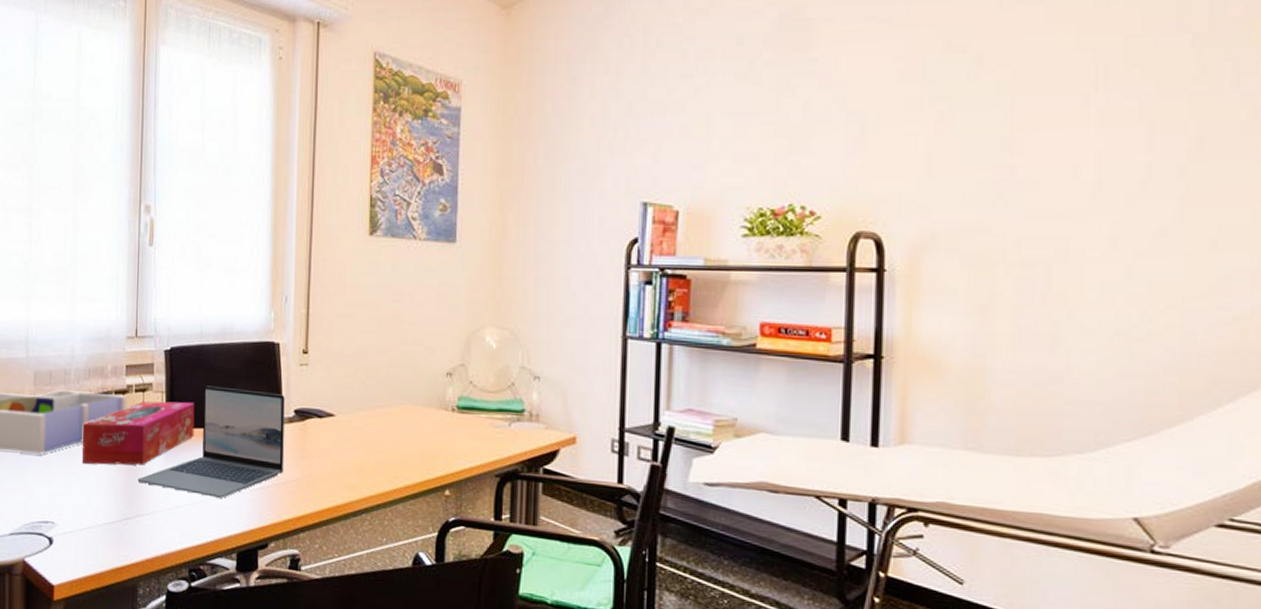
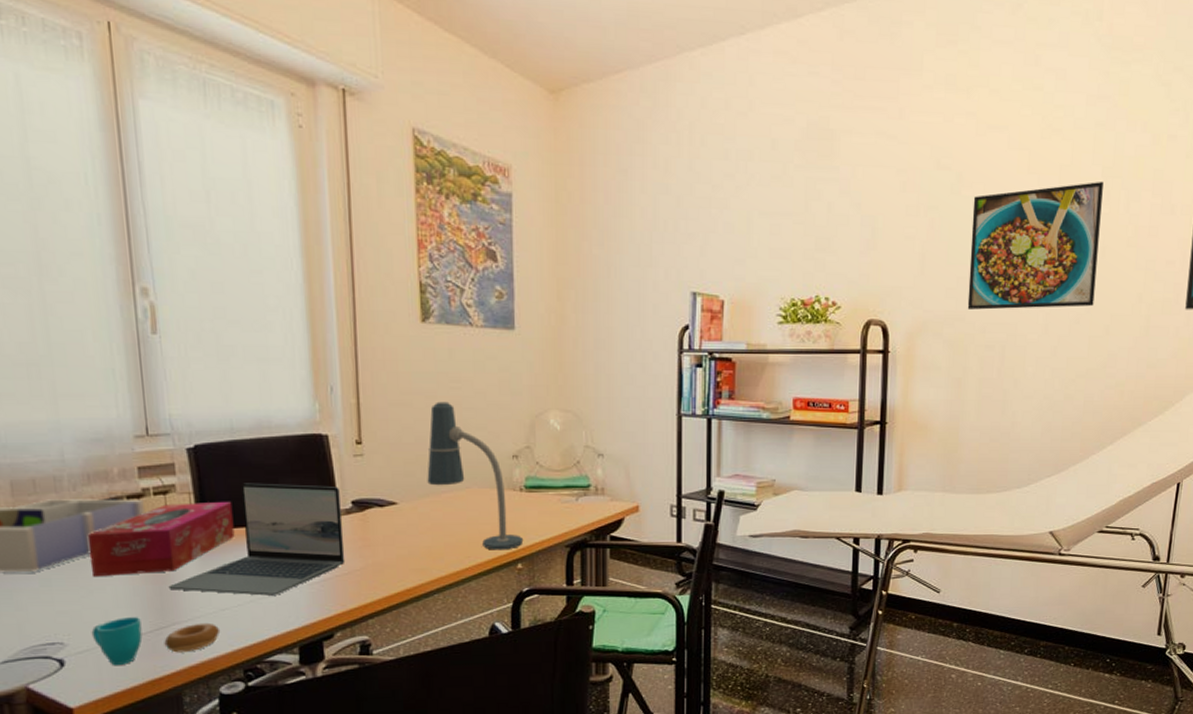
cup: none [75,504,174,550] -> present [91,617,221,666]
desk lamp: none [364,314,453,474] -> present [427,401,524,550]
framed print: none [993,52,1195,219] -> present [967,181,1103,310]

